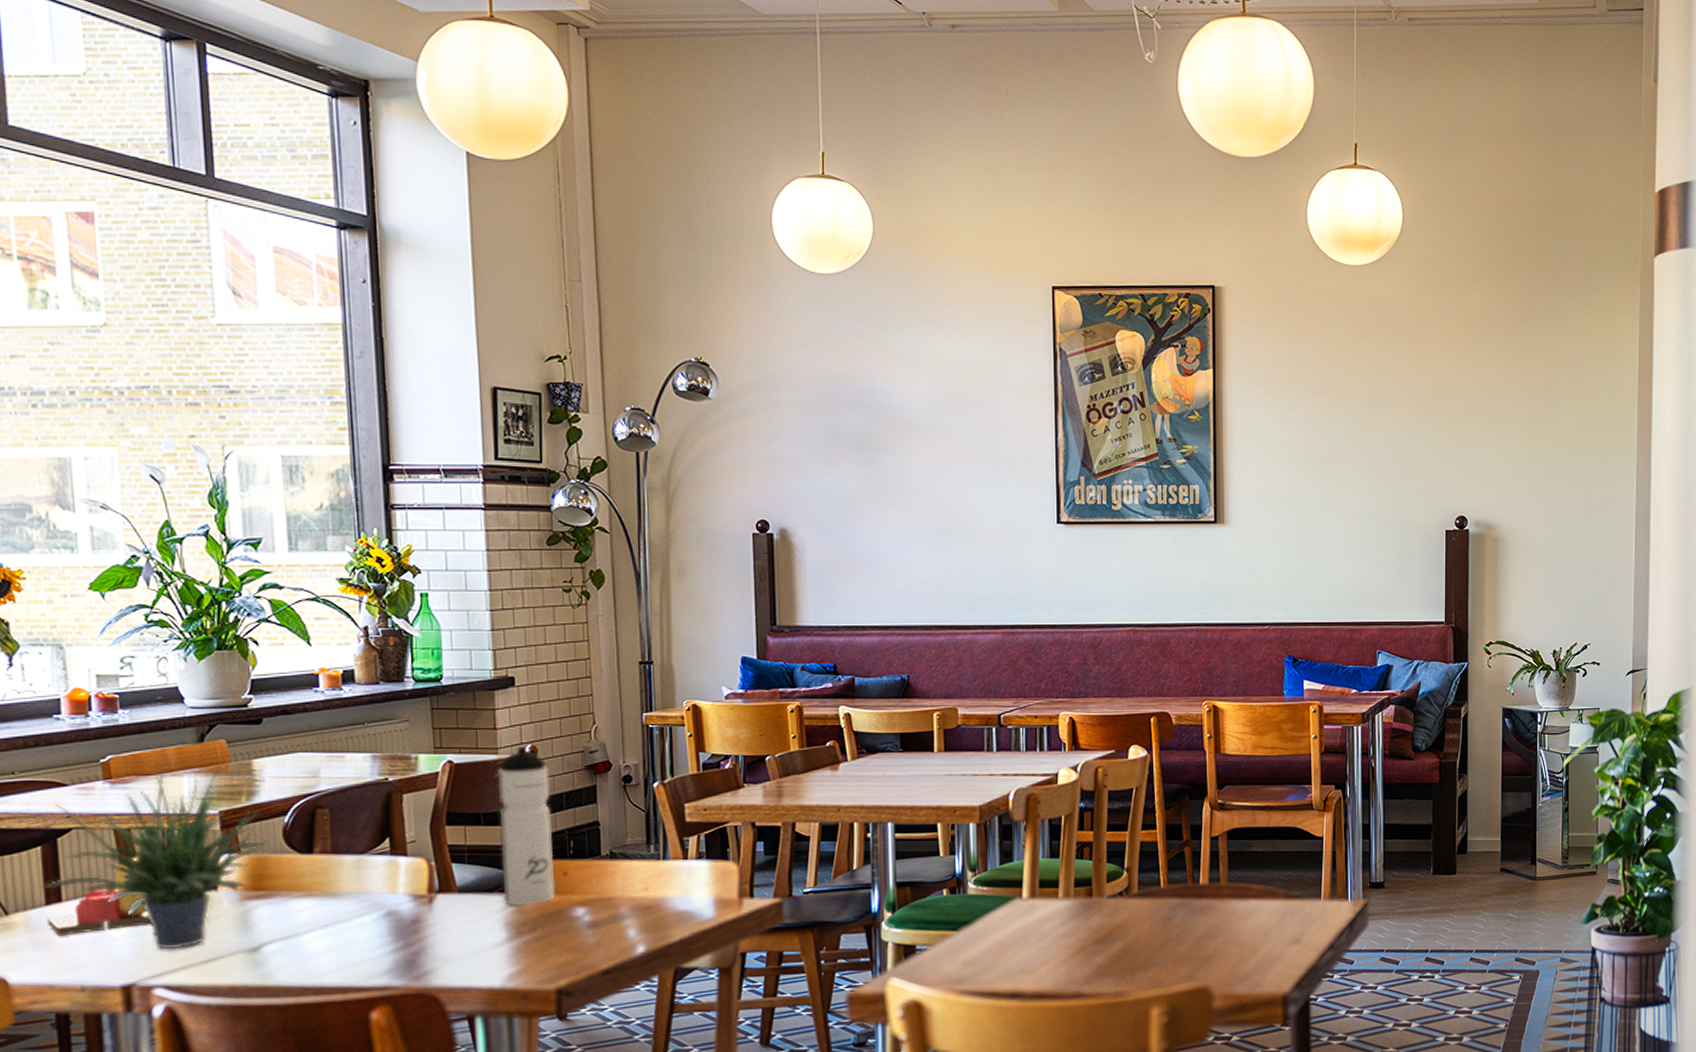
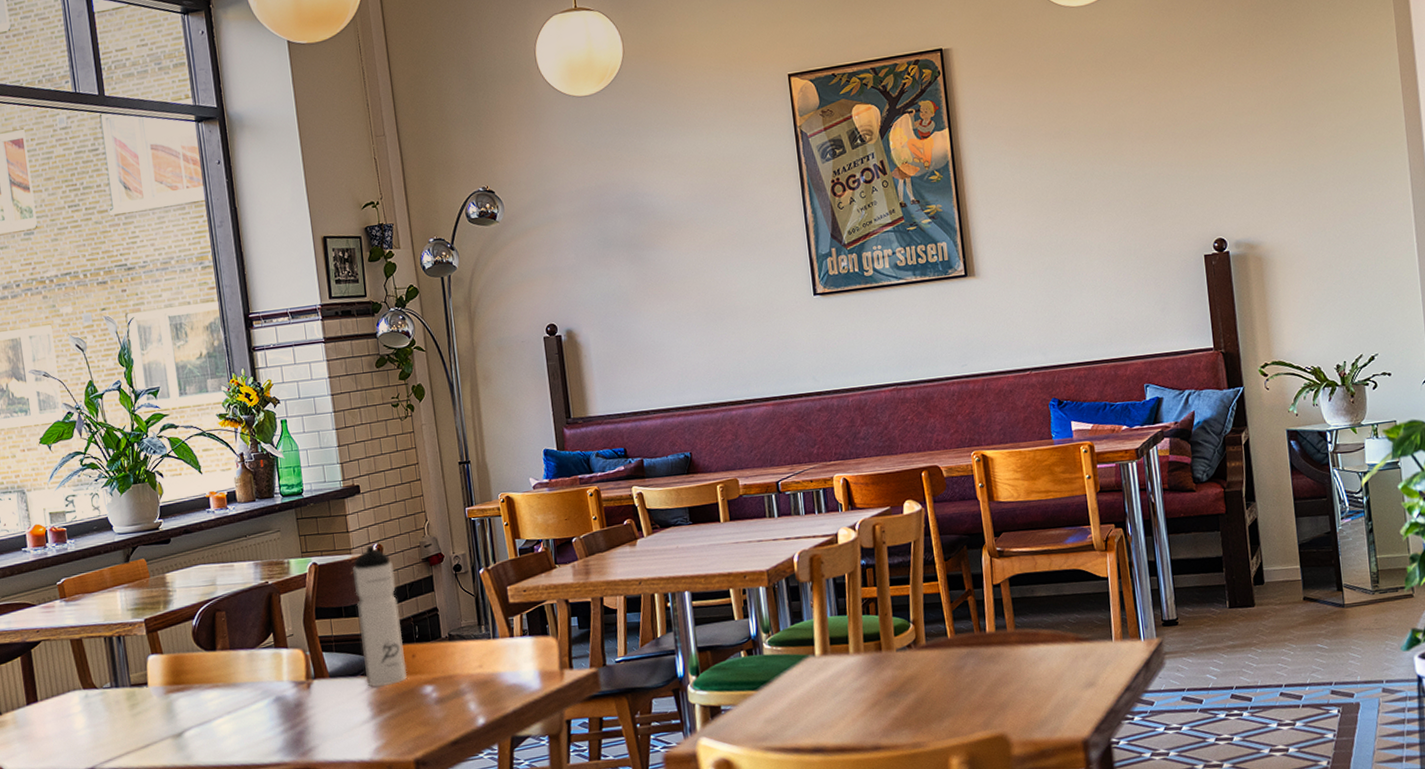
potted plant: present [42,762,268,950] -> none [23,581,182,739]
candle: present [46,858,151,935] -> none [28,663,102,730]

